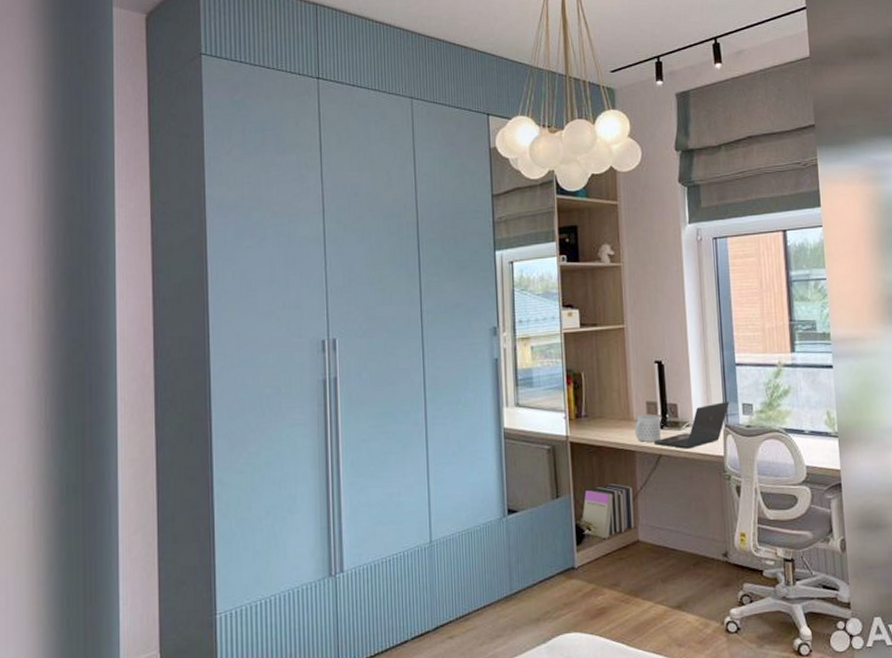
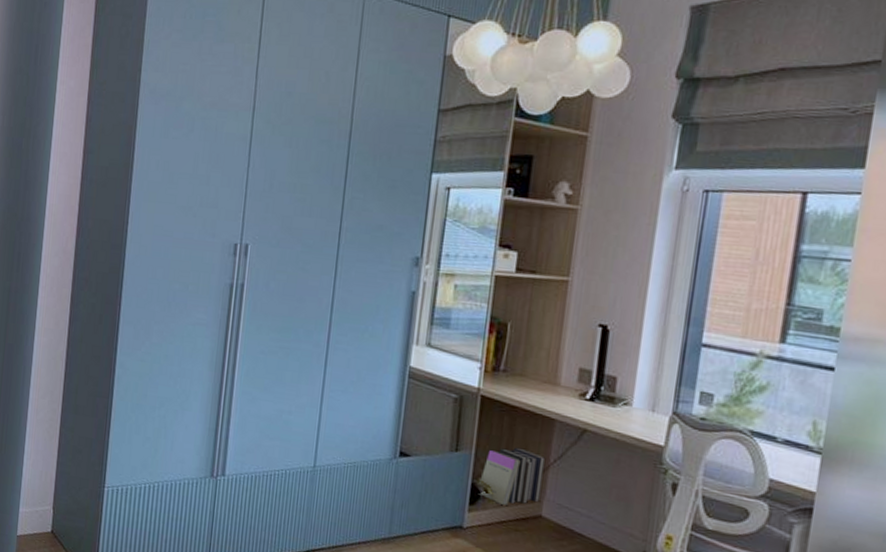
mug: present [634,414,662,442] -> none [558,381,594,414]
laptop: present [653,400,729,449] -> none [579,384,684,430]

